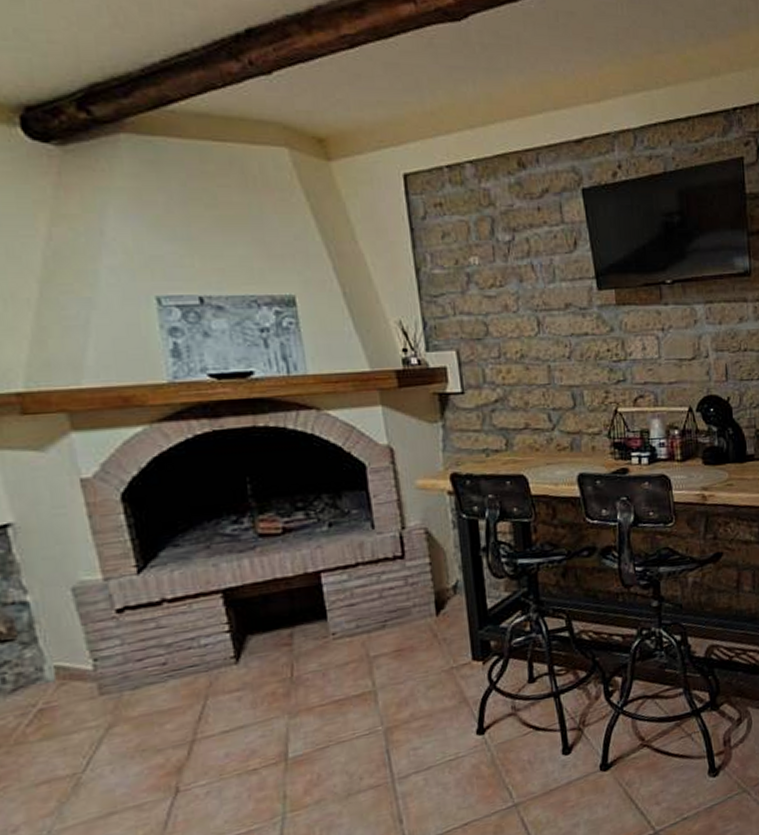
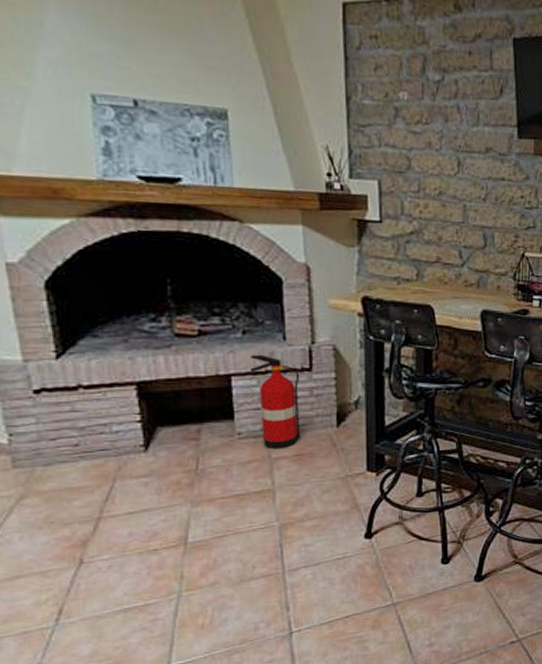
fire extinguisher: none [339,546,399,647] -> present [249,354,301,450]

